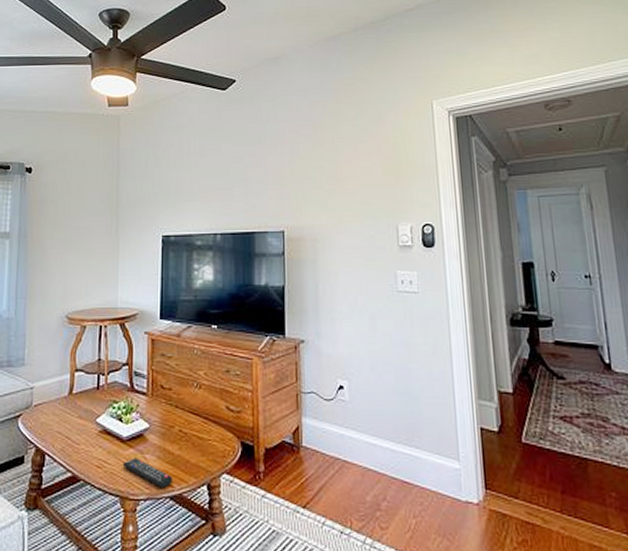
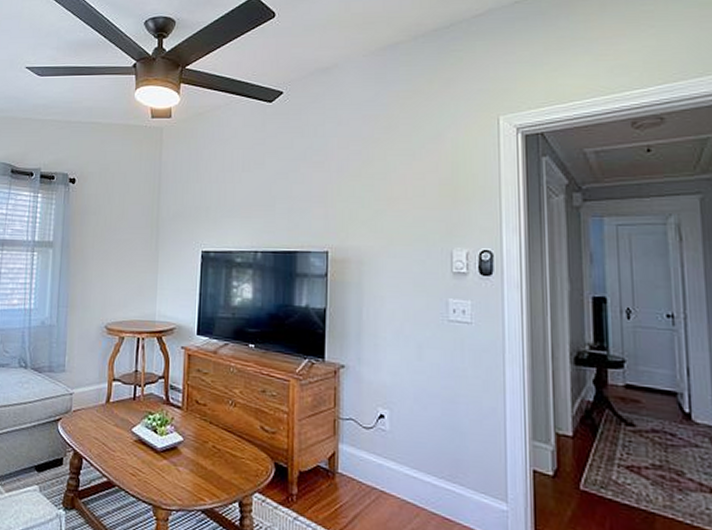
remote control: present [122,458,173,488] -> none [156,469,205,501]

